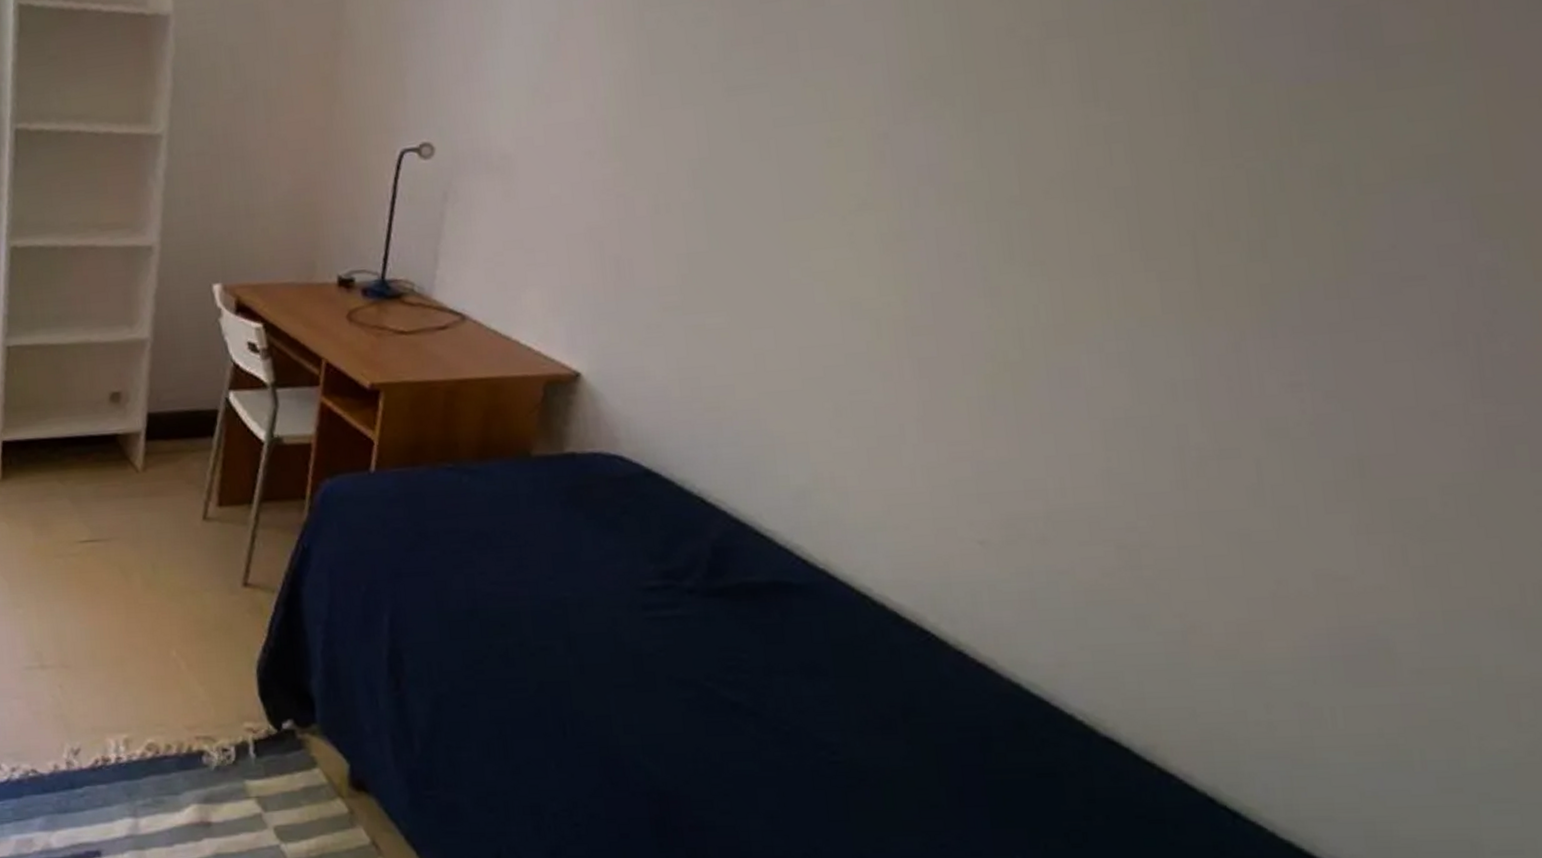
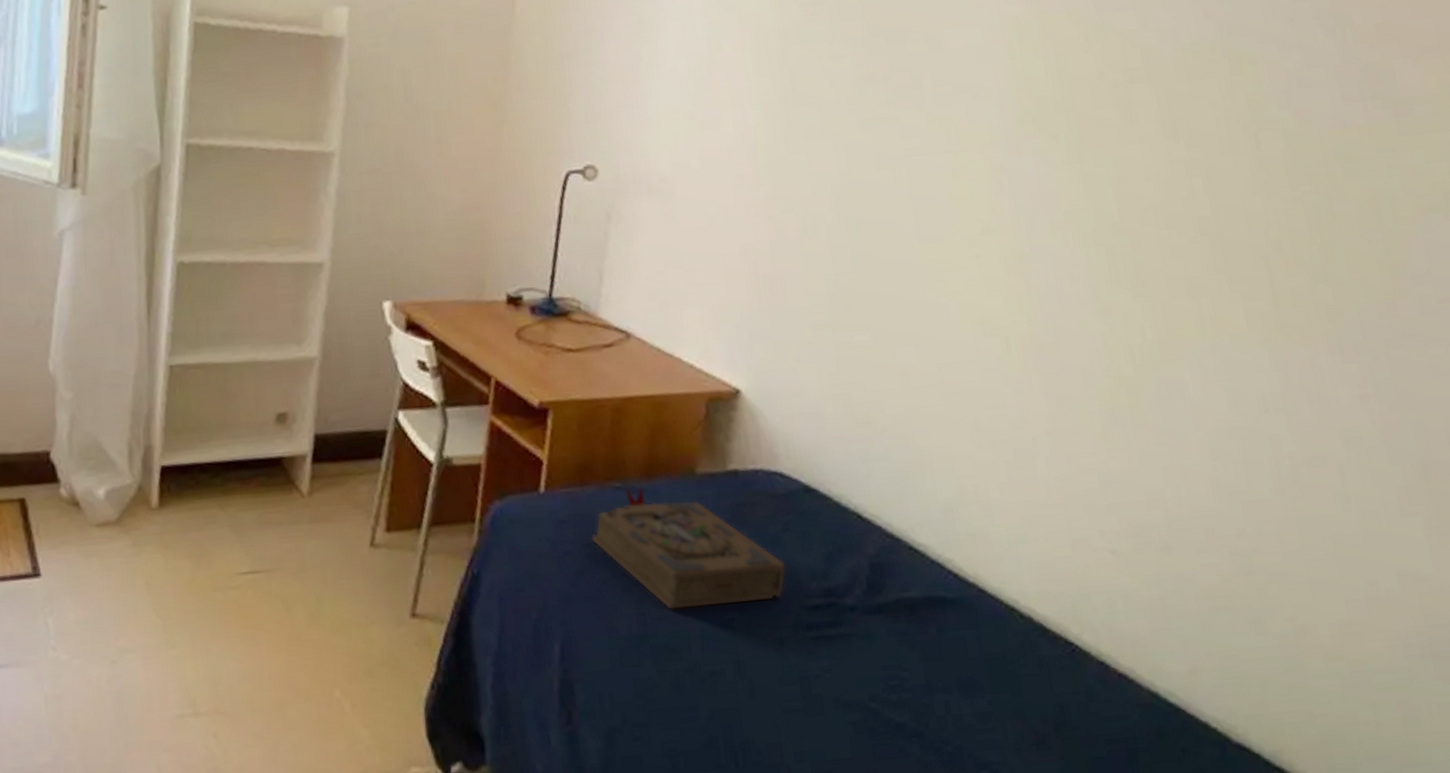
book: none [422,467,623,587] -> present [591,485,786,610]

